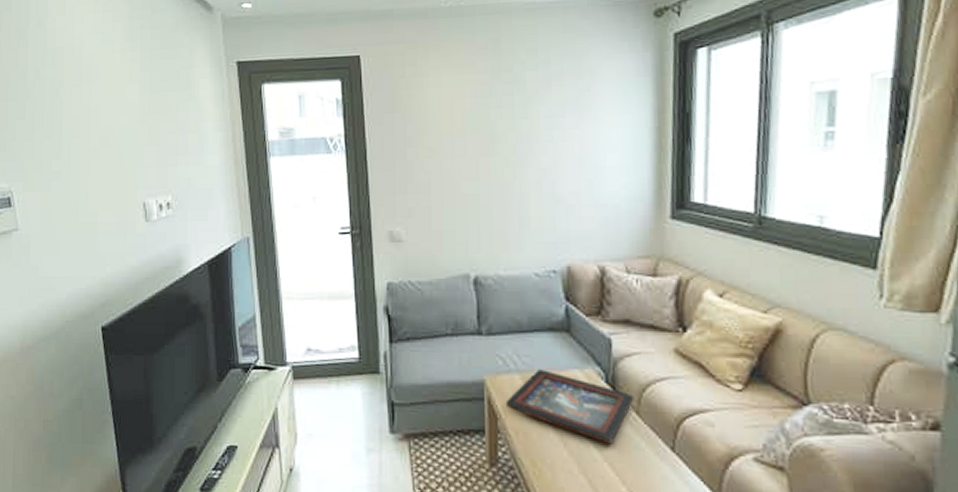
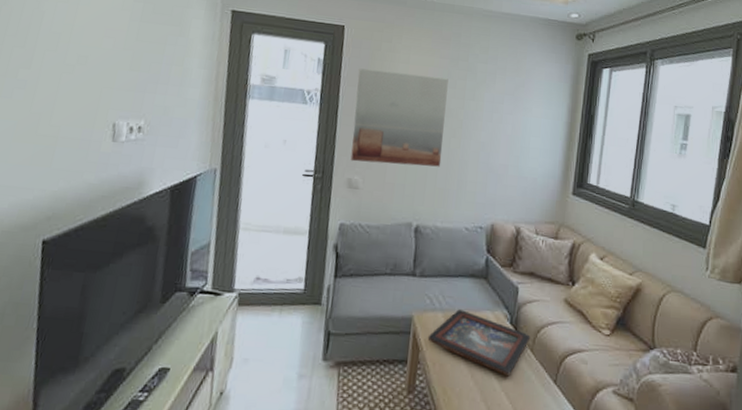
wall art: none [383,97,495,211] -> present [350,68,449,167]

